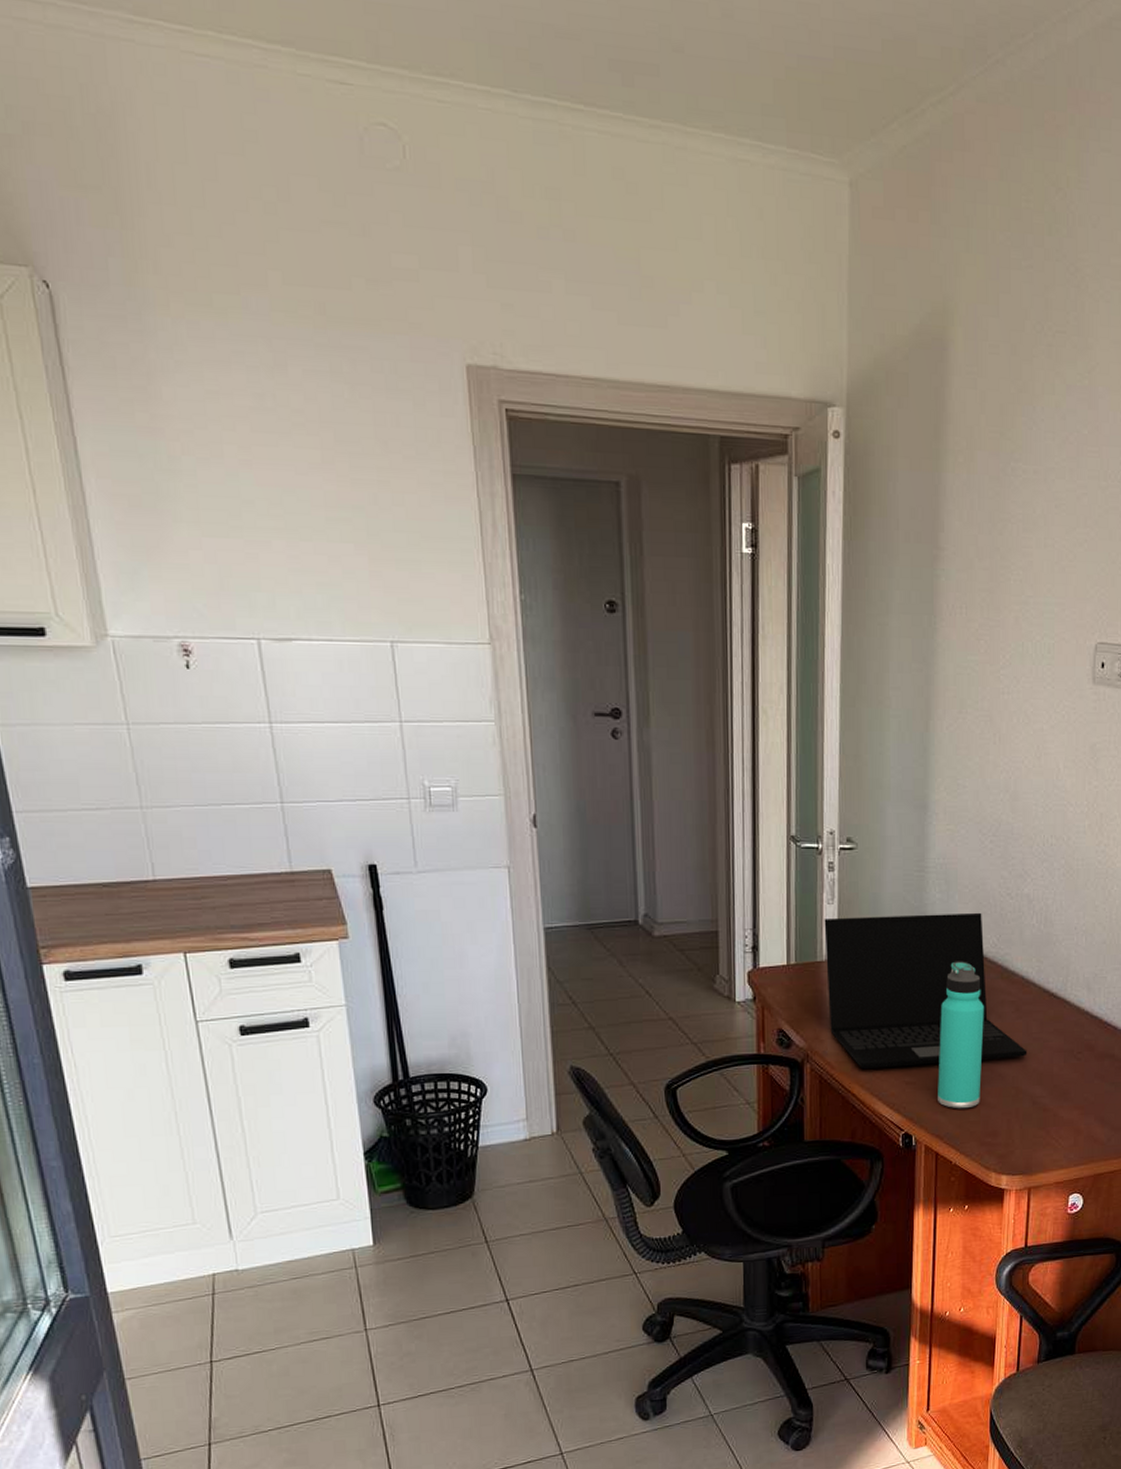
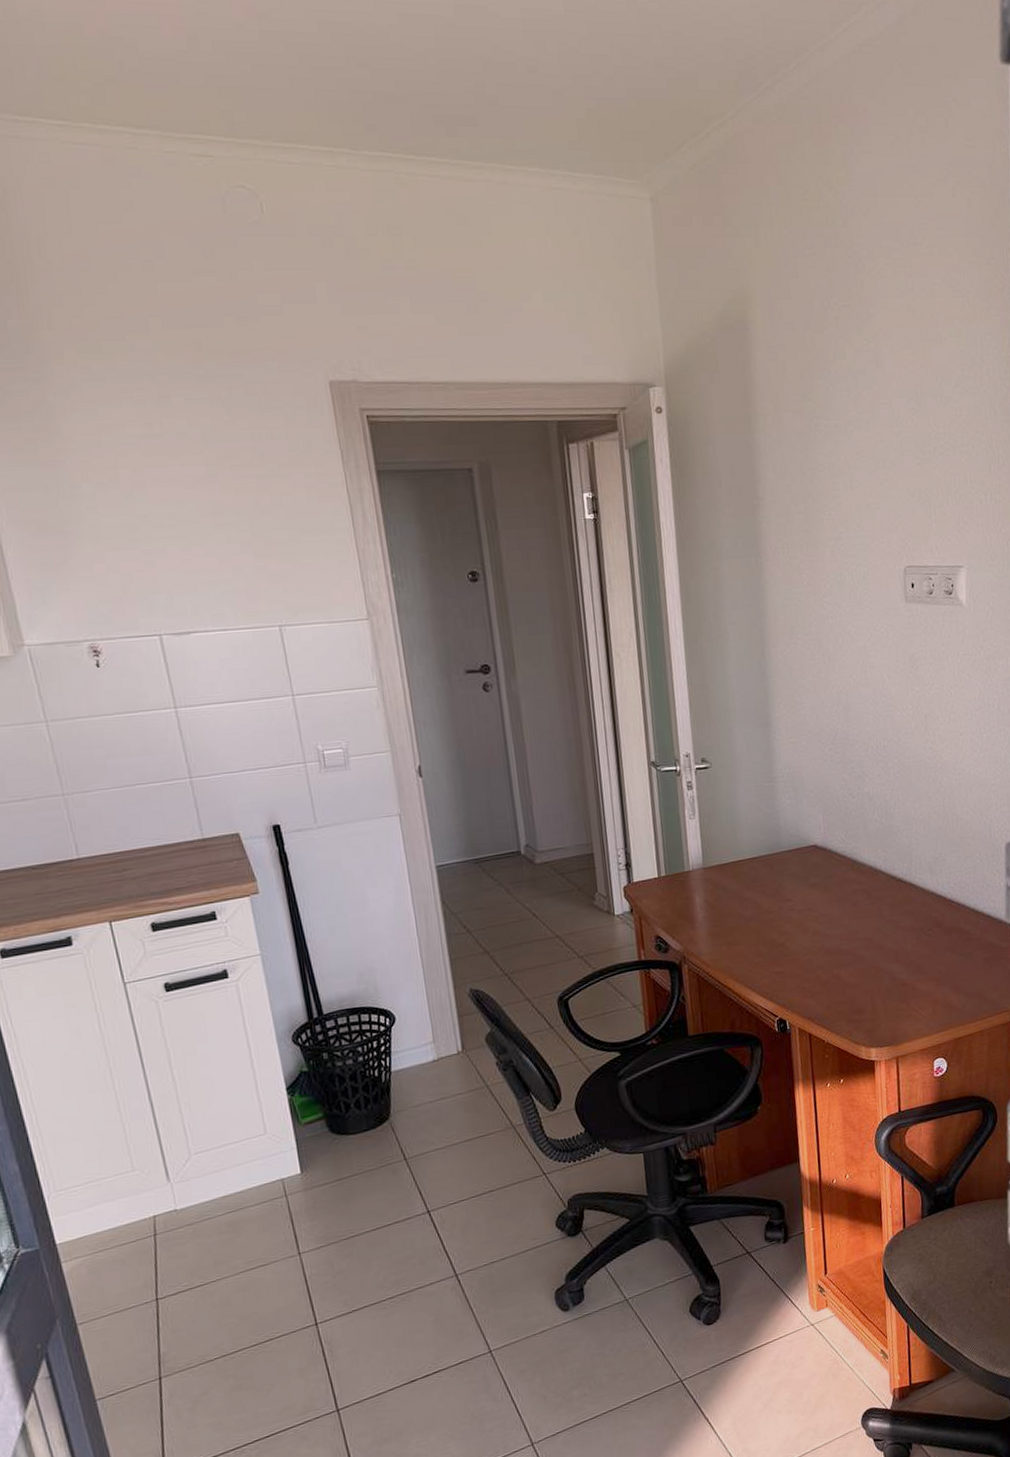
laptop: present [824,912,1027,1069] -> none [688,813,883,964]
thermos bottle: present [938,961,984,1109] -> none [800,858,845,992]

